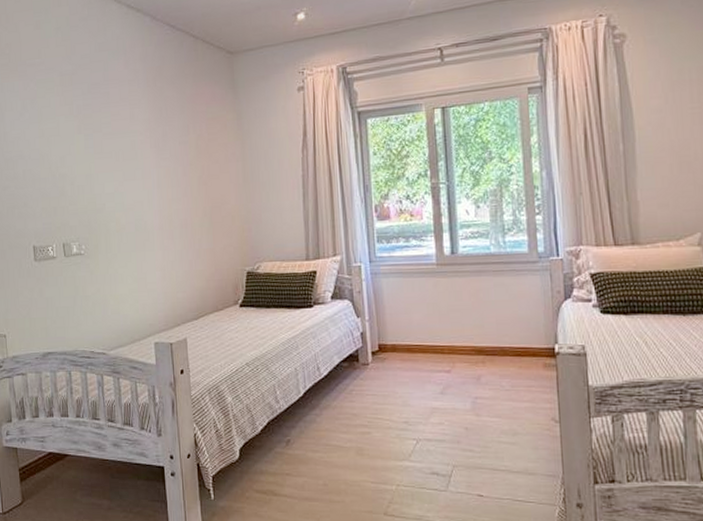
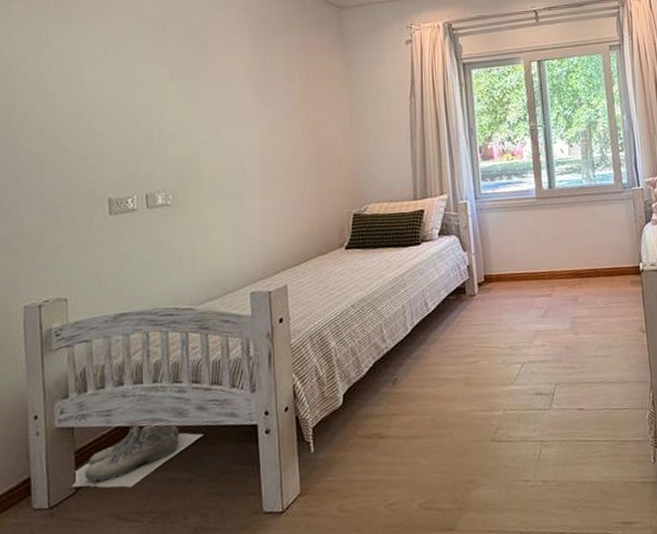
boots: none [17,452,119,506] -> present [70,424,204,488]

